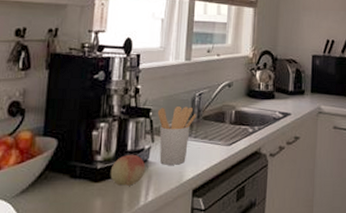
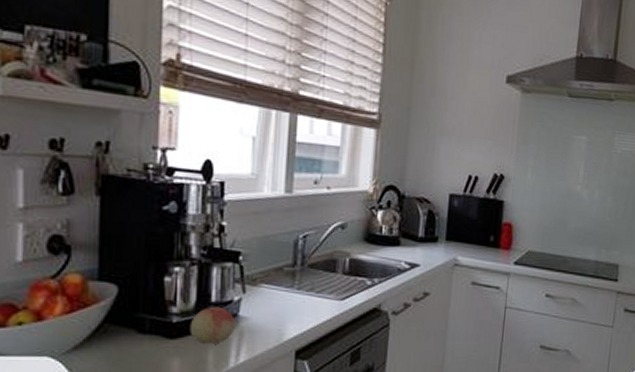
utensil holder: present [157,107,196,165] -> none [249,250,300,321]

